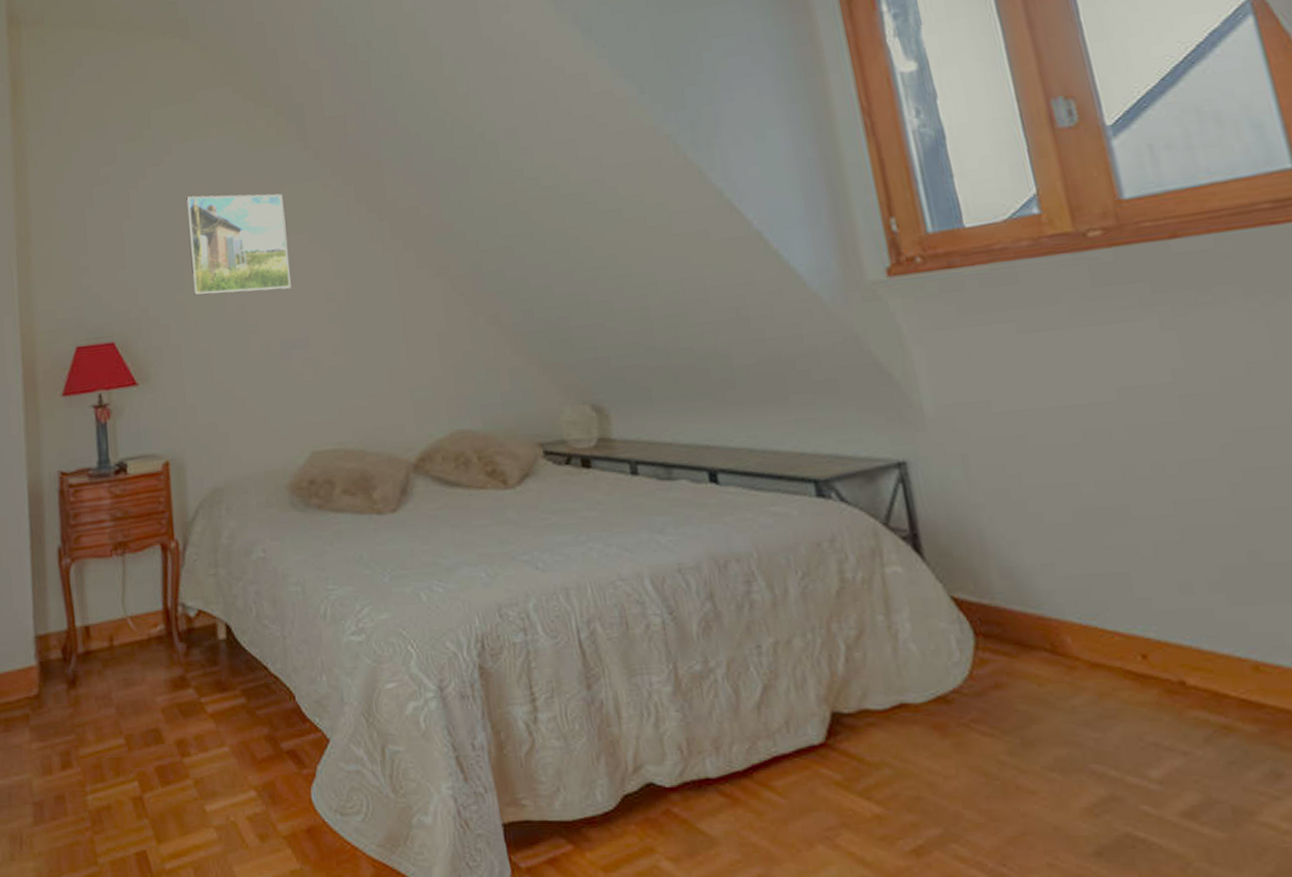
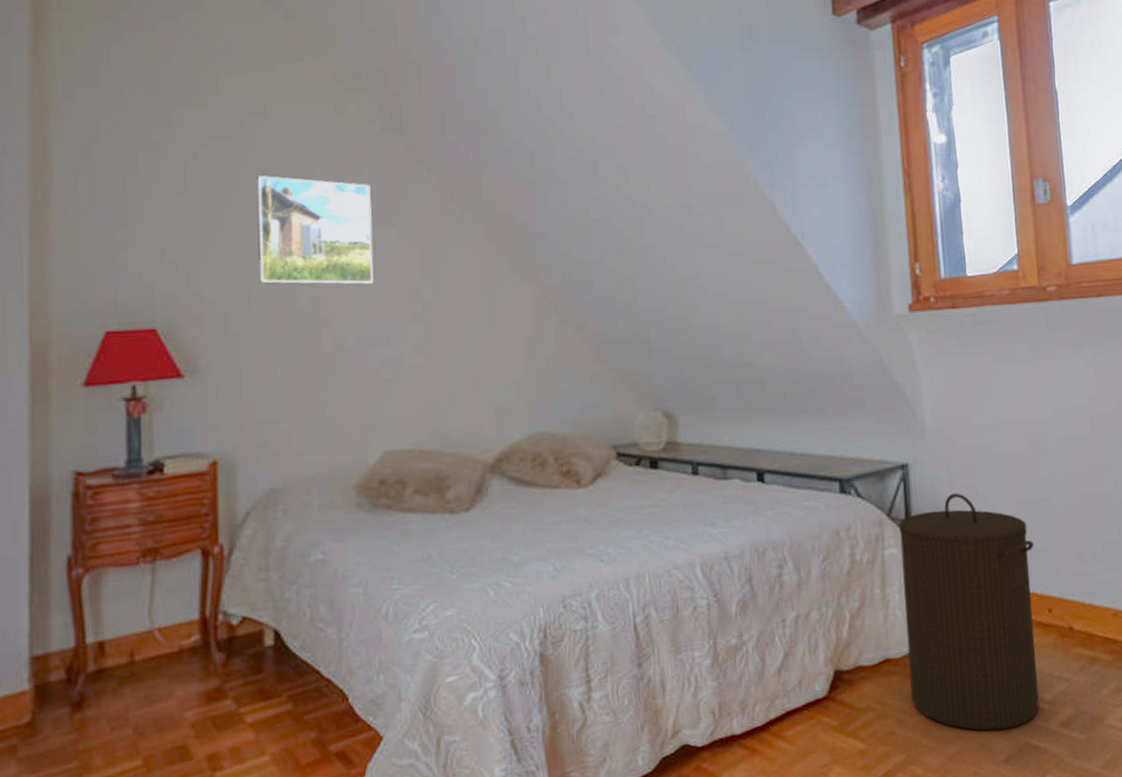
laundry hamper: none [901,498,1144,811] -> present [899,493,1040,731]

